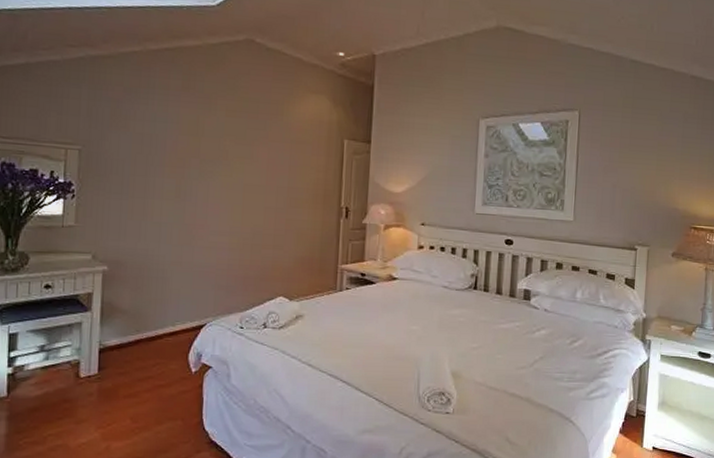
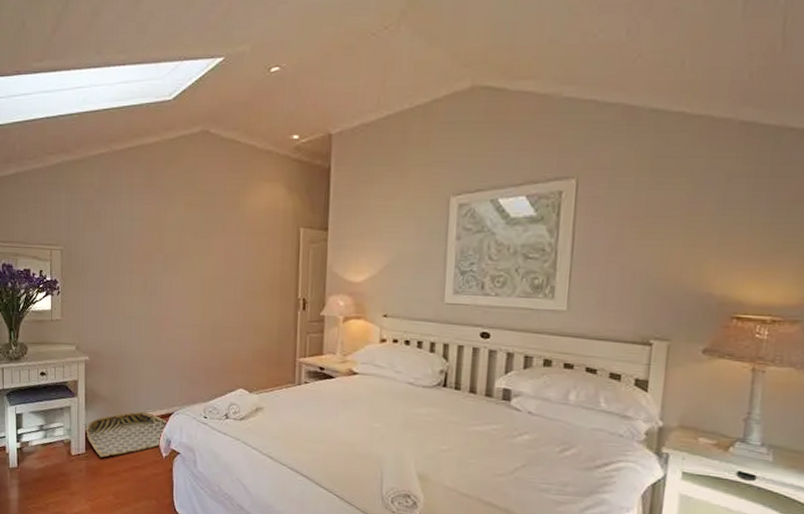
woven basket: none [99,325,201,378] -> present [85,411,169,457]

